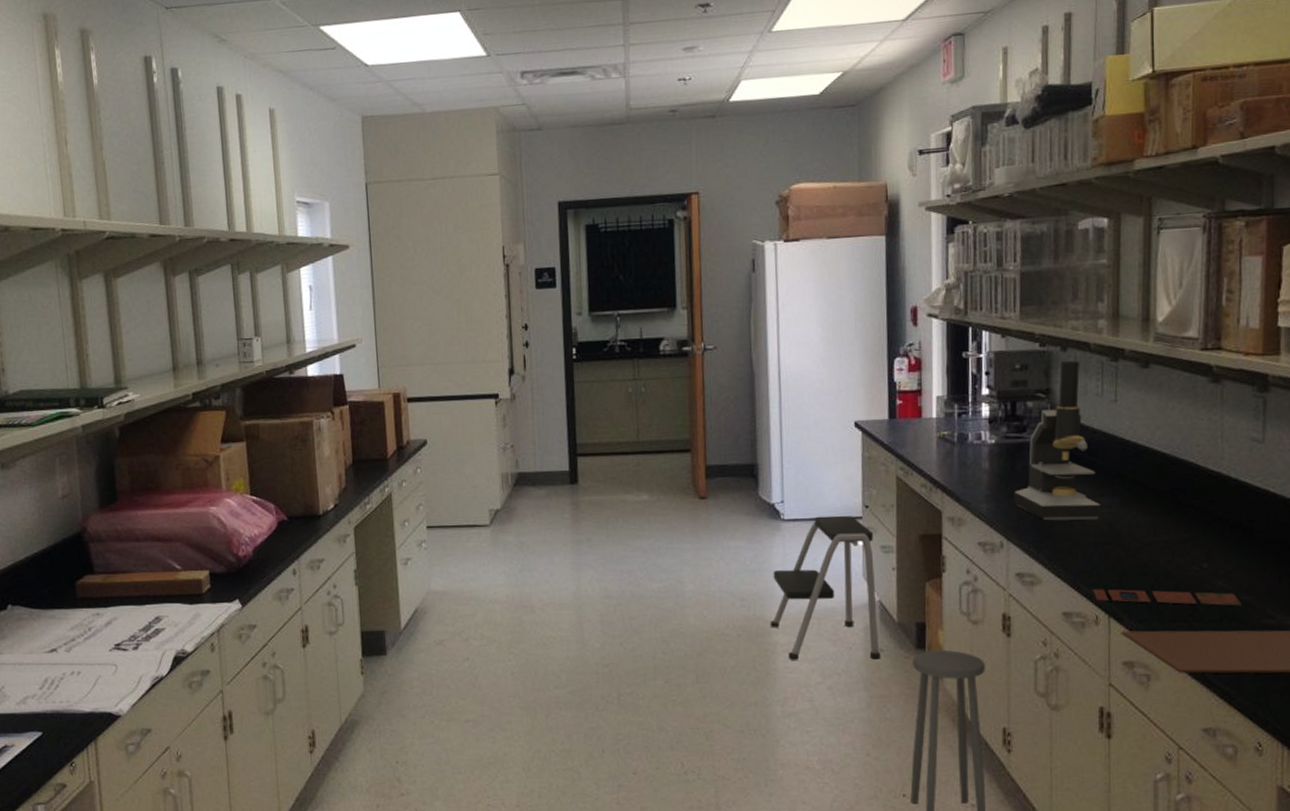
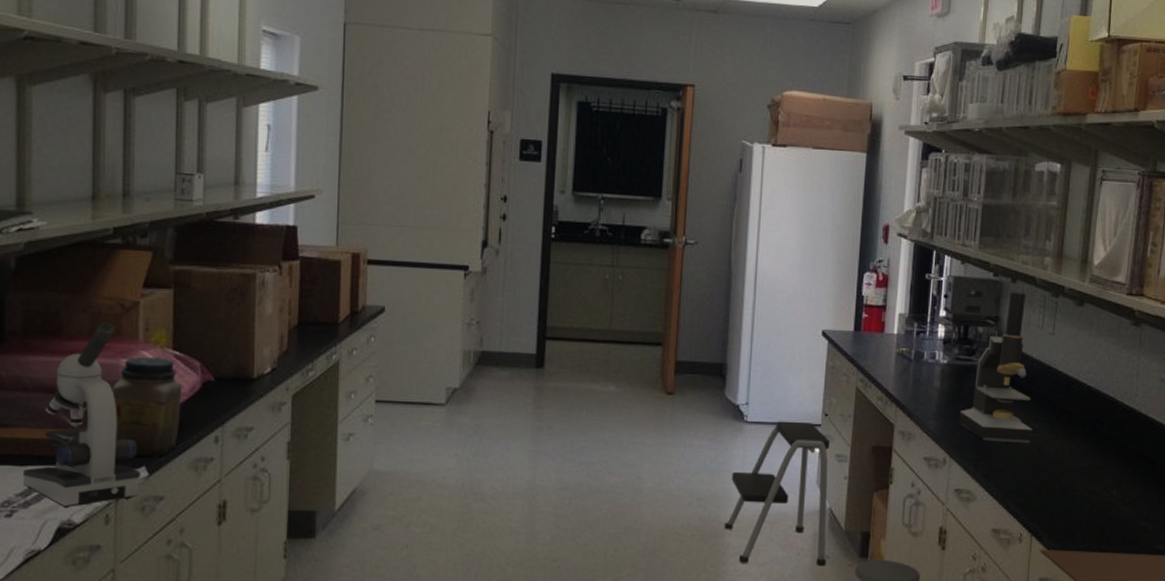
microscope: none [142,476,236,640] -> present [22,322,141,509]
jar: none [205,502,263,592] -> present [112,356,183,458]
papers: present [1092,589,1242,606] -> none [1019,508,1141,532]

